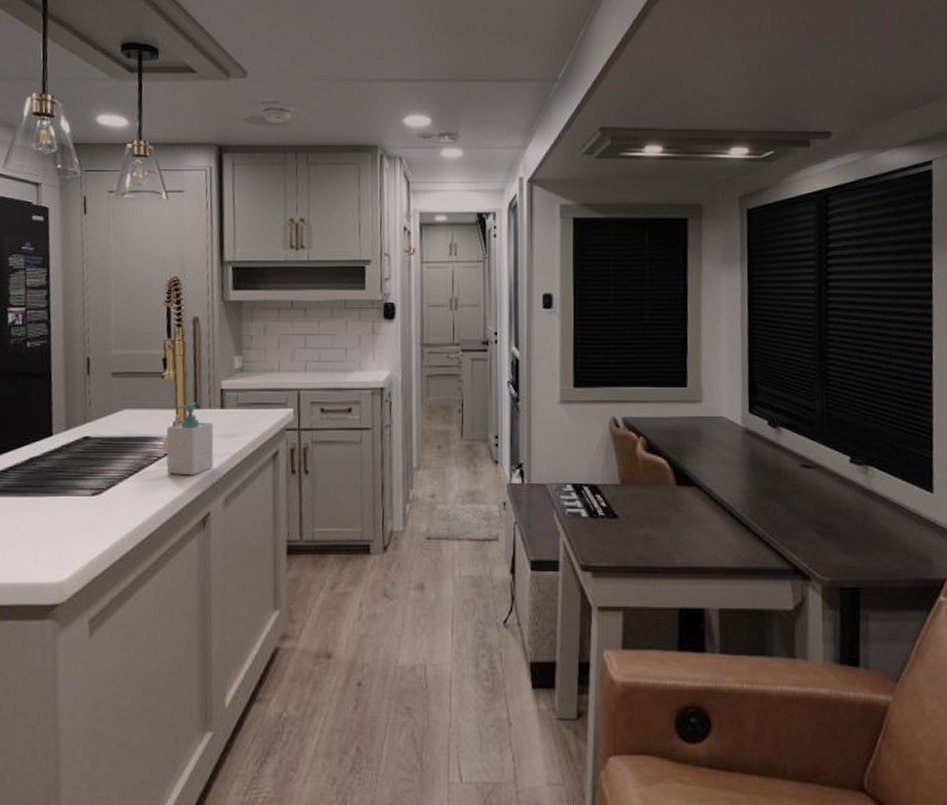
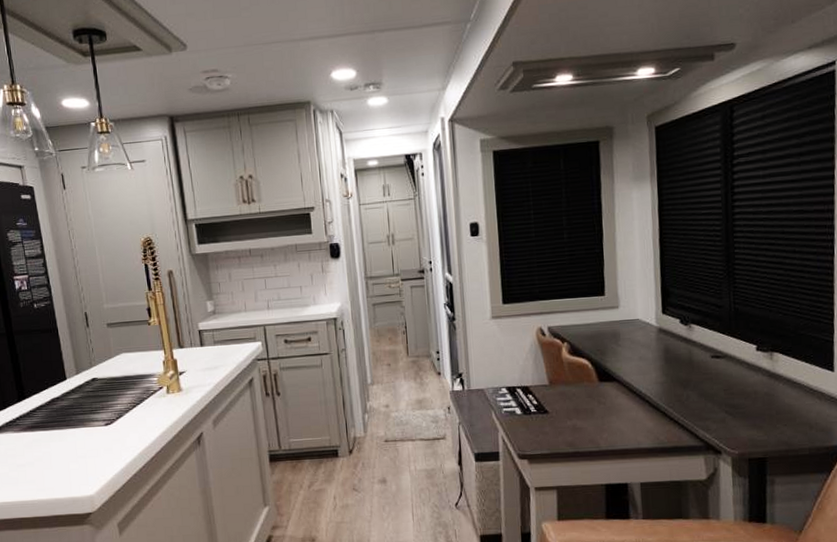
soap bottle: present [166,402,214,476] -> none [158,343,201,404]

